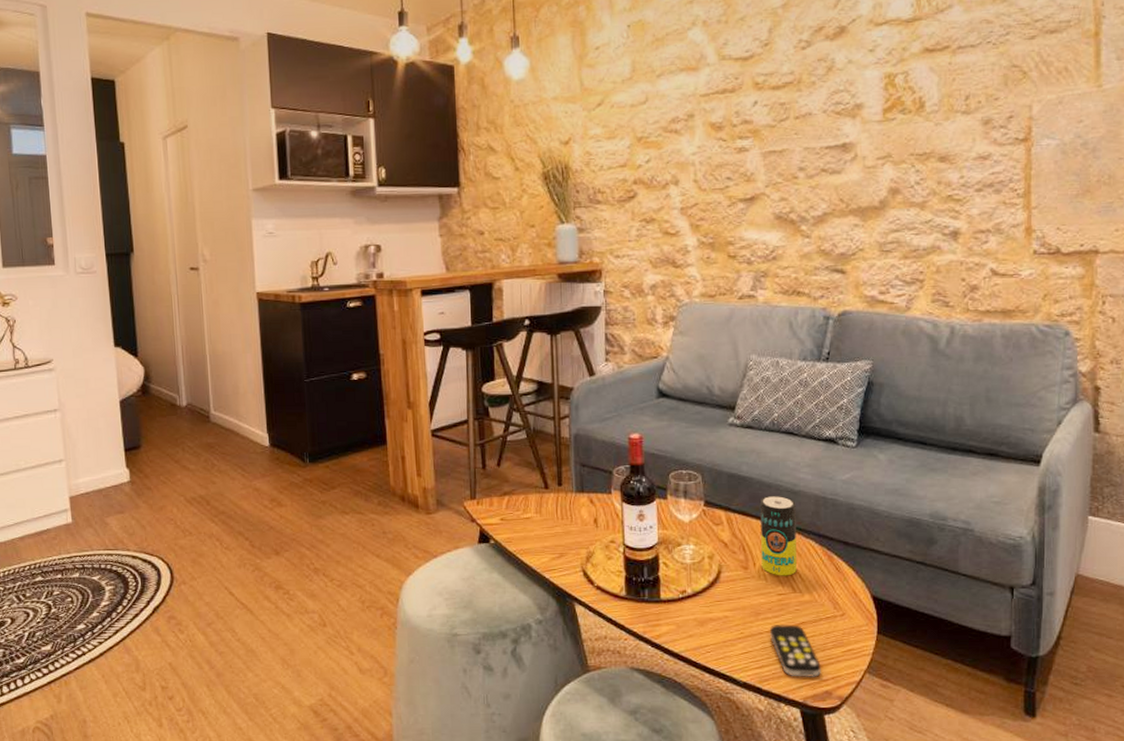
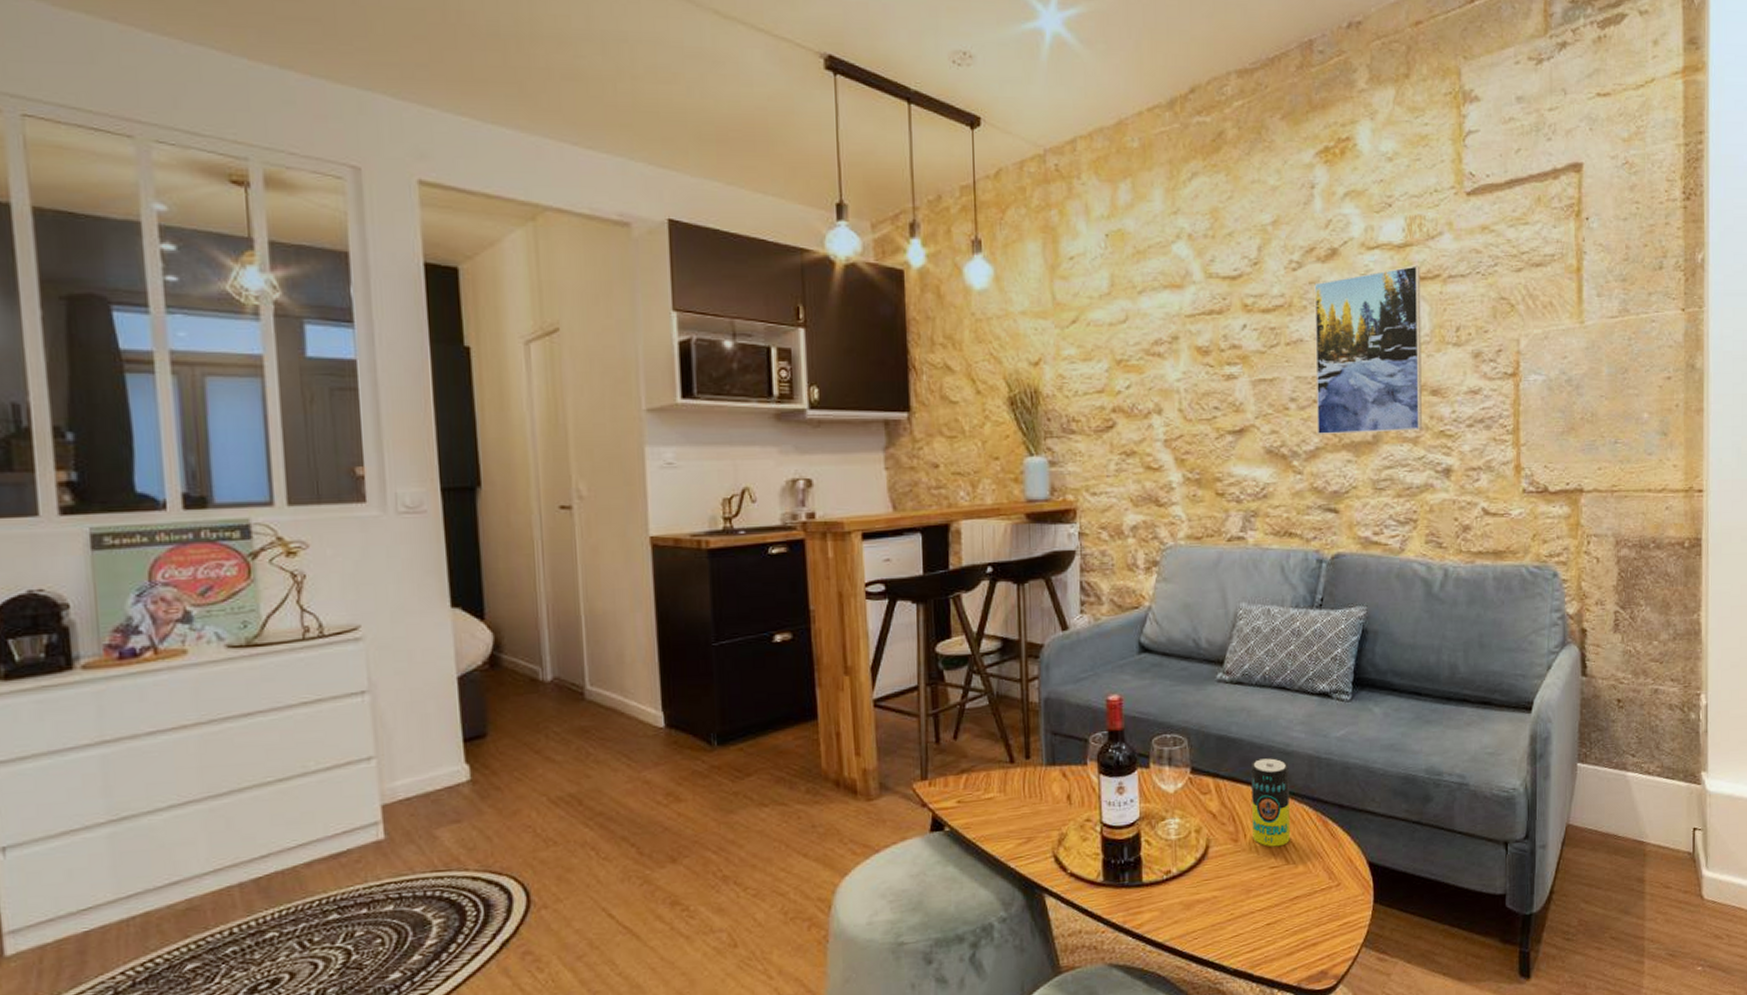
remote control: present [770,624,822,677] -> none [1262,900,1317,959]
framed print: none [823,38,929,202] -> present [1314,265,1422,435]

